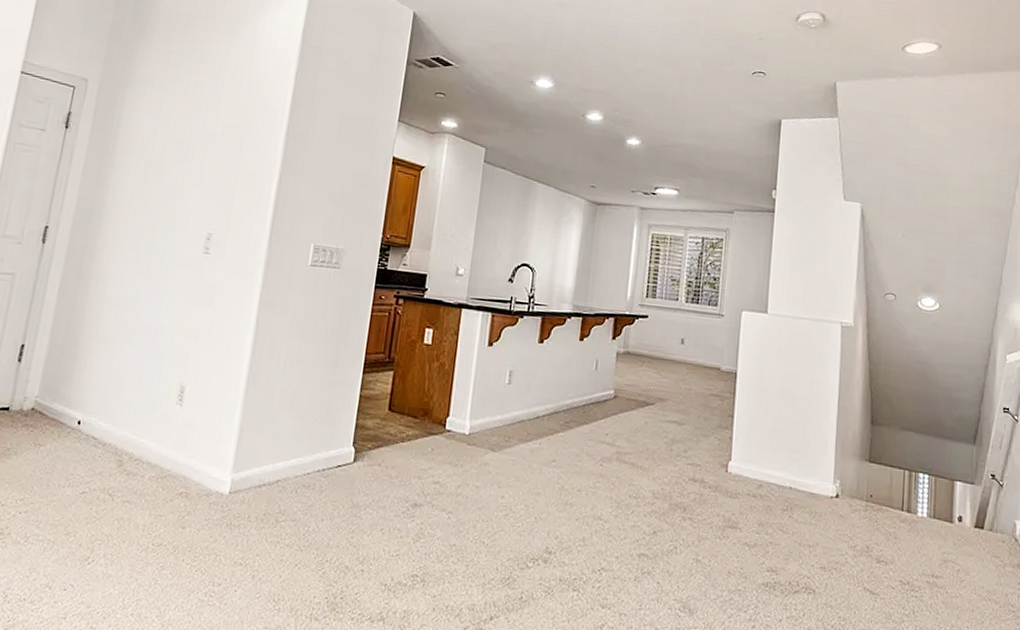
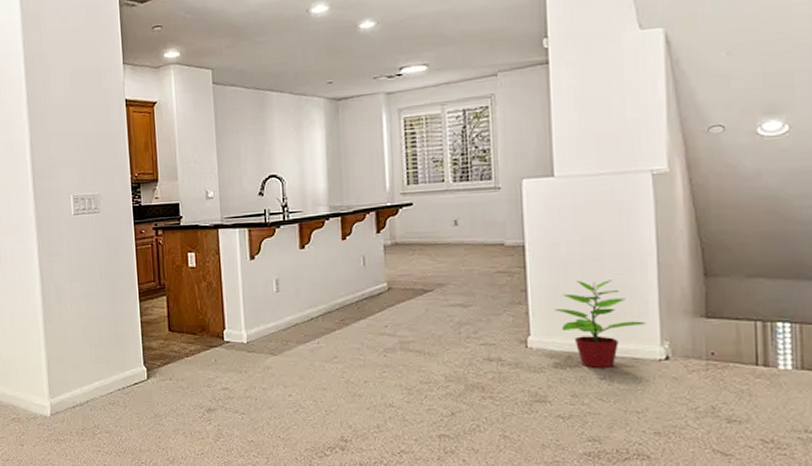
potted plant: none [754,413,825,500] -> present [555,280,647,368]

